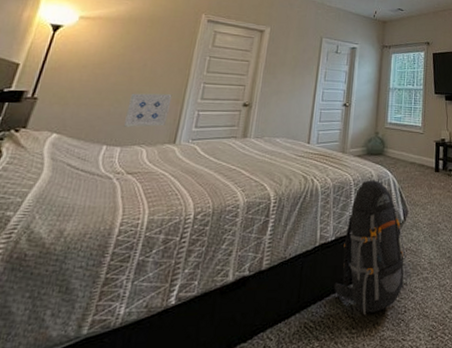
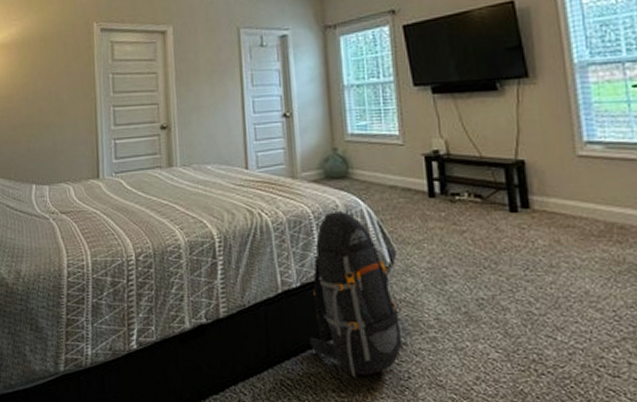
wall art: present [123,93,172,127] -> none [44,123,86,163]

